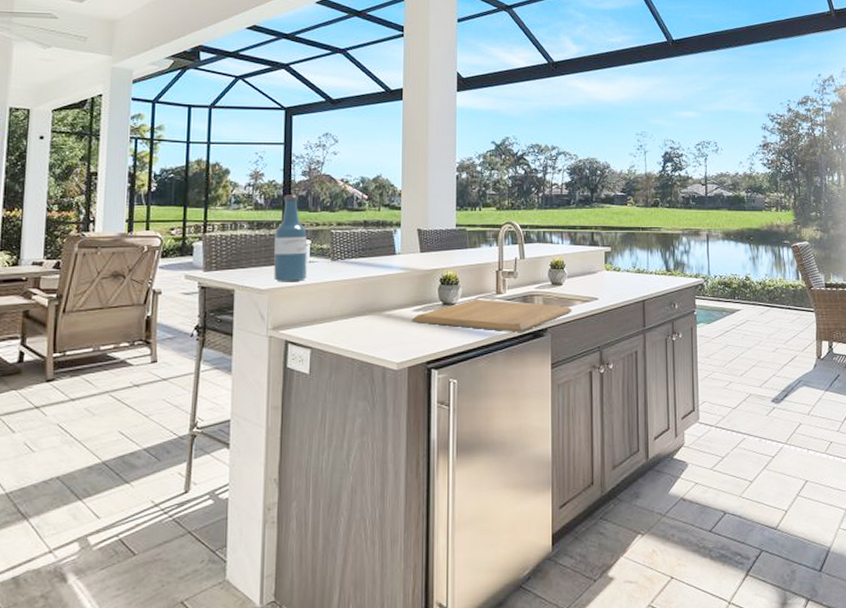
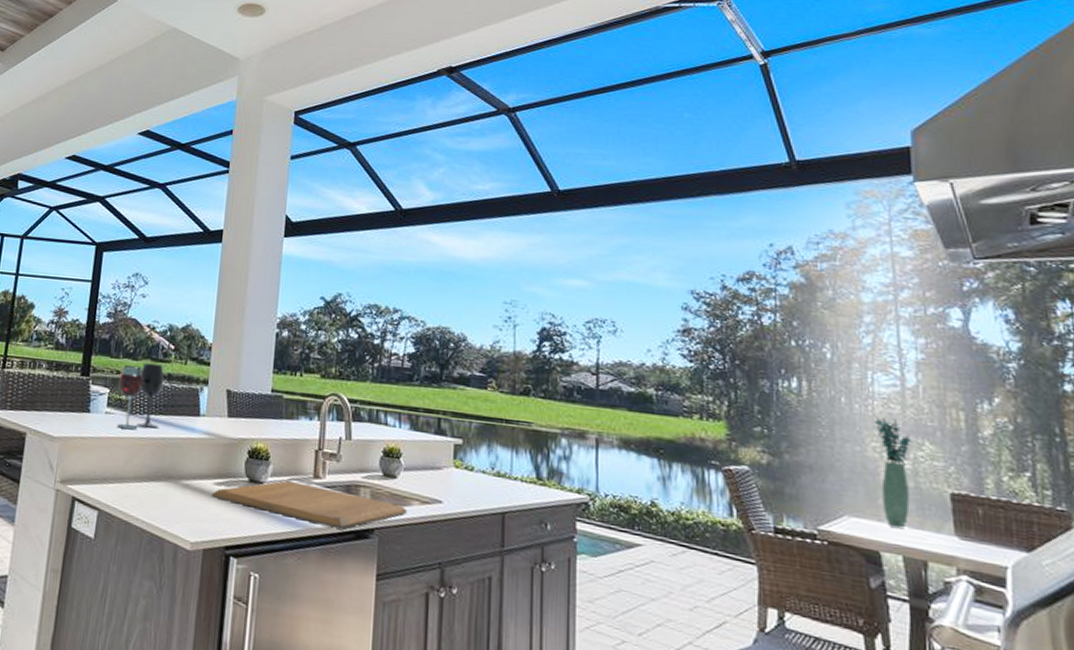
beer bottle: present [273,195,308,282] -> none [67,336,106,433]
wineglass: none [319,217,342,274] -> present [117,364,144,430]
wine glass: none [339,213,361,270] -> present [137,362,164,429]

